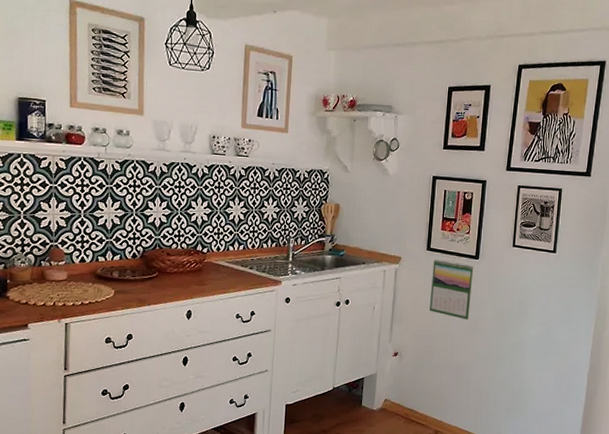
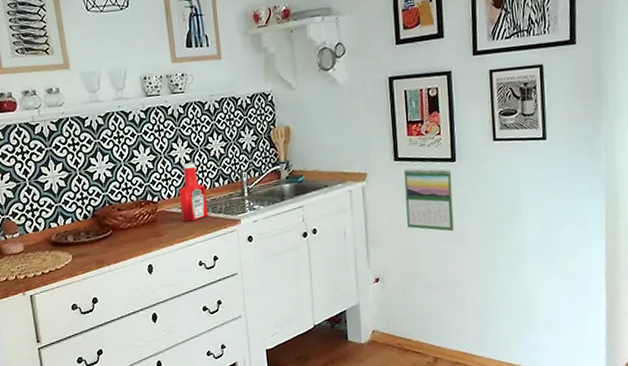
ketchup bottle: none [226,222,254,276] -> present [178,163,208,222]

